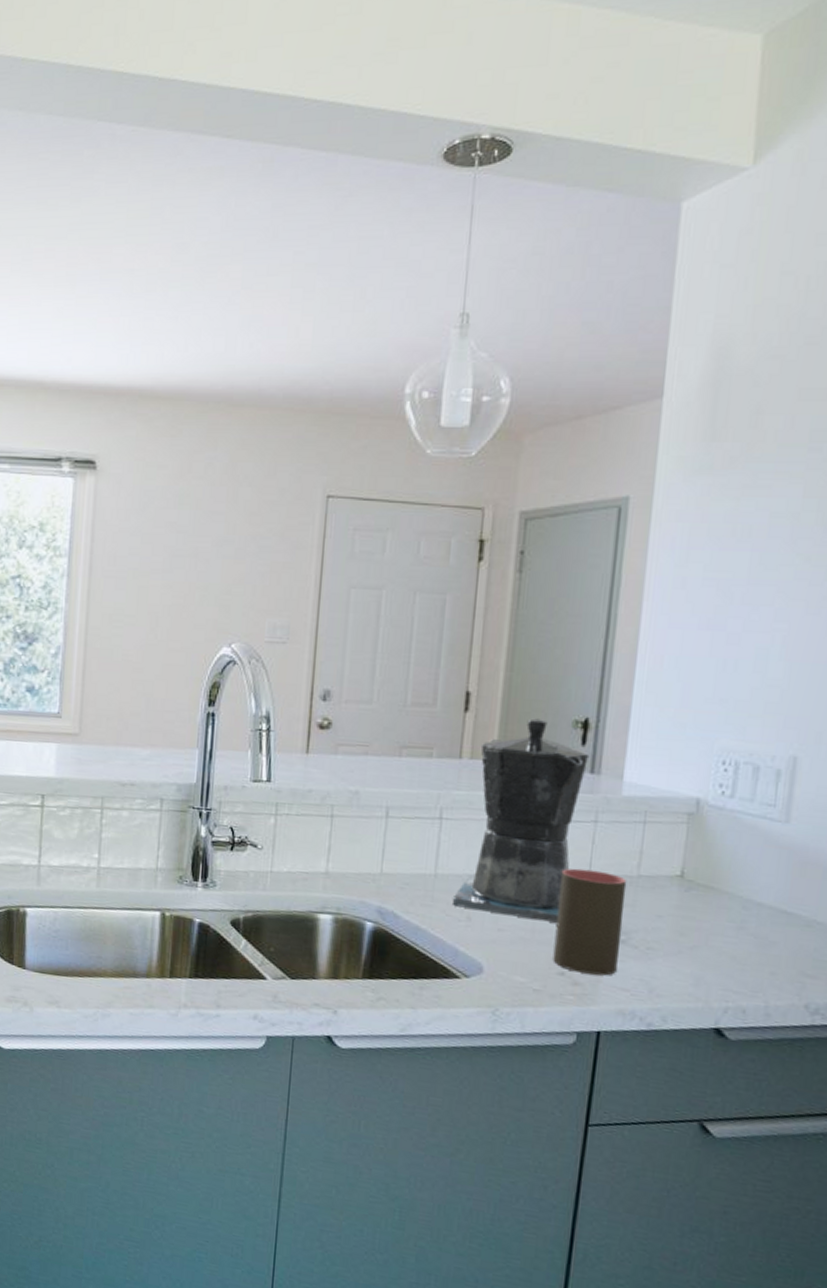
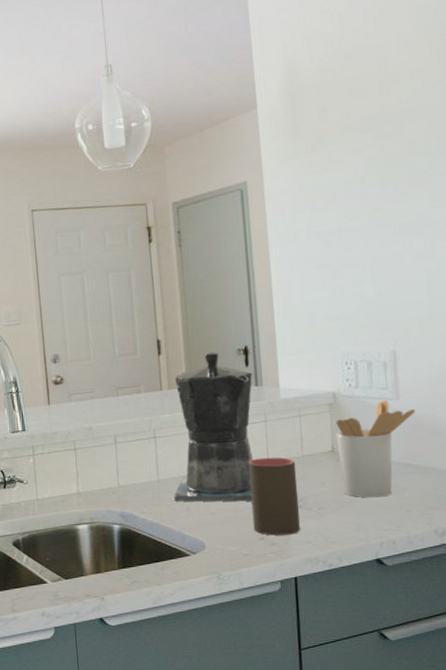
utensil holder: none [687,820,810,949] -> present [335,399,416,498]

